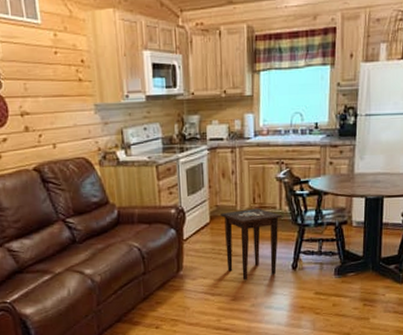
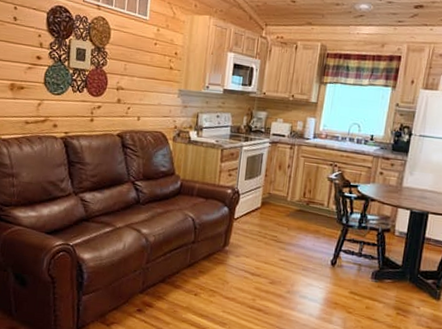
side table: present [219,208,284,281] -> none [270,200,330,267]

